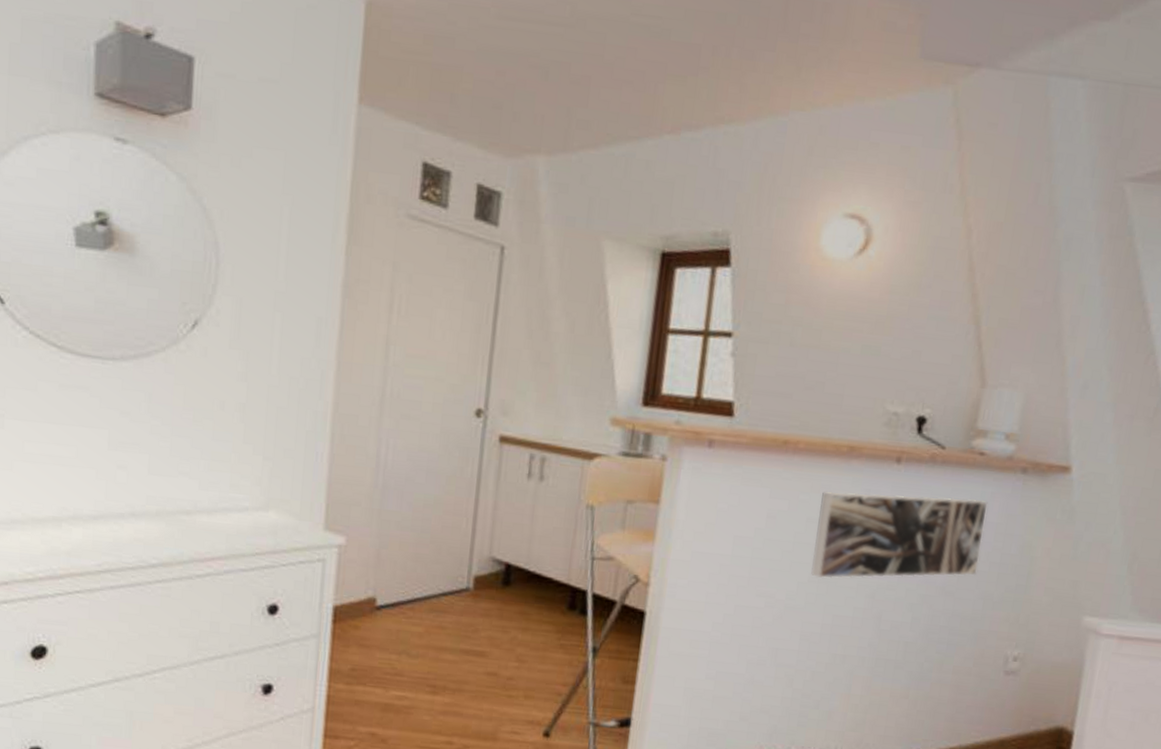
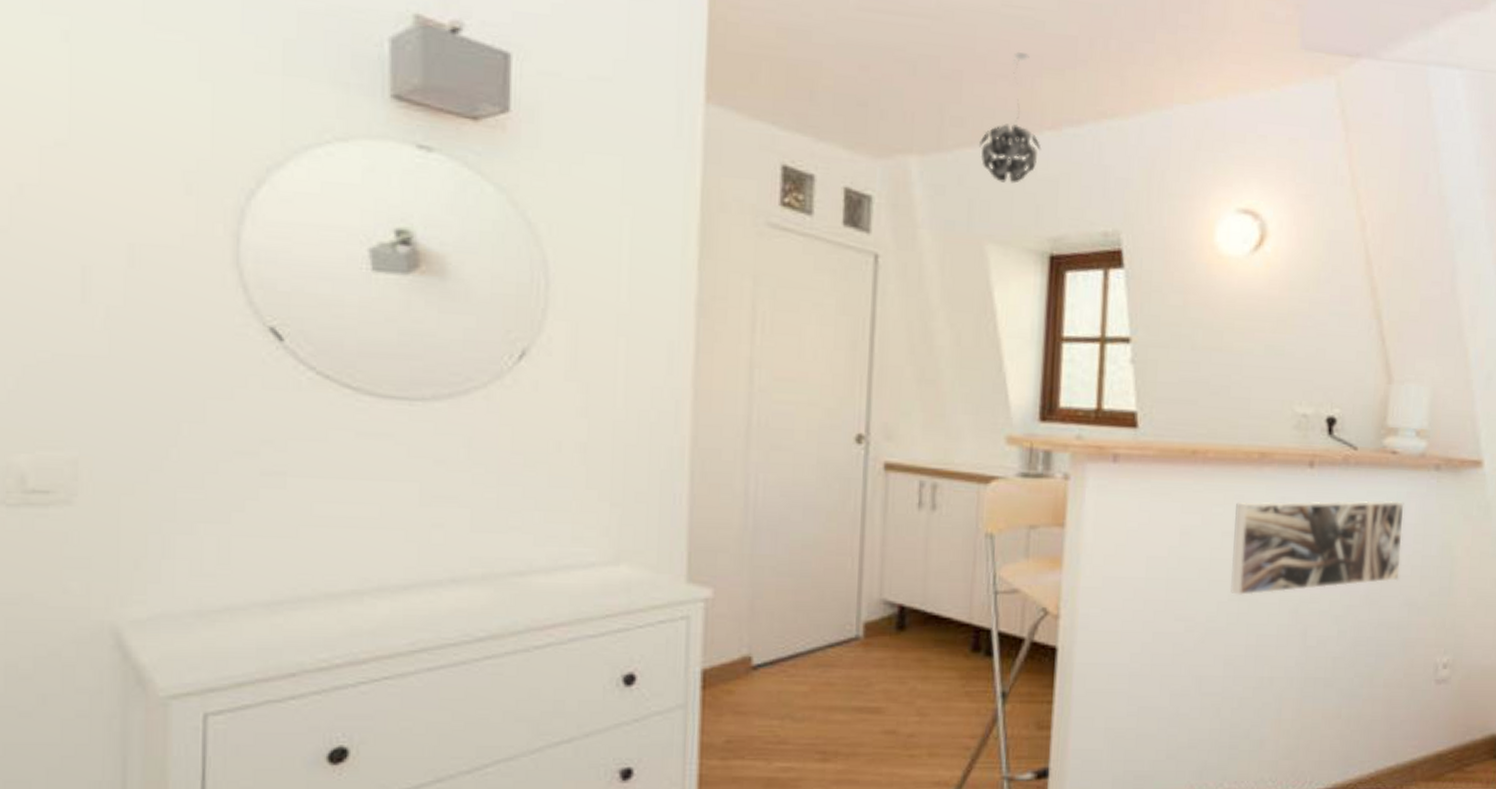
pendant light: none [601,58,660,184] -> present [978,51,1042,184]

